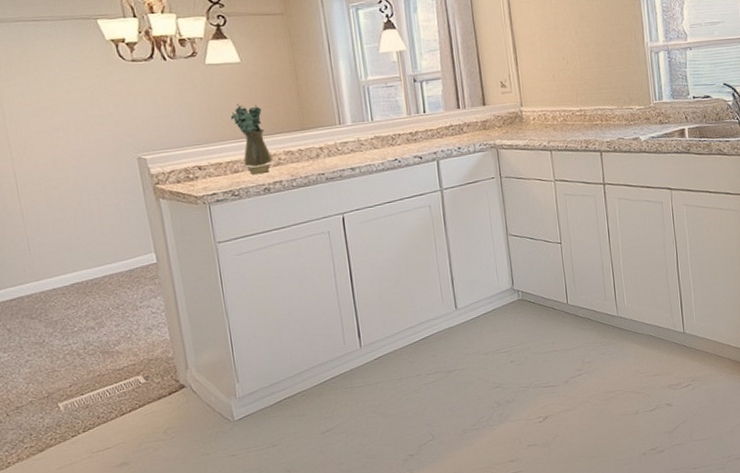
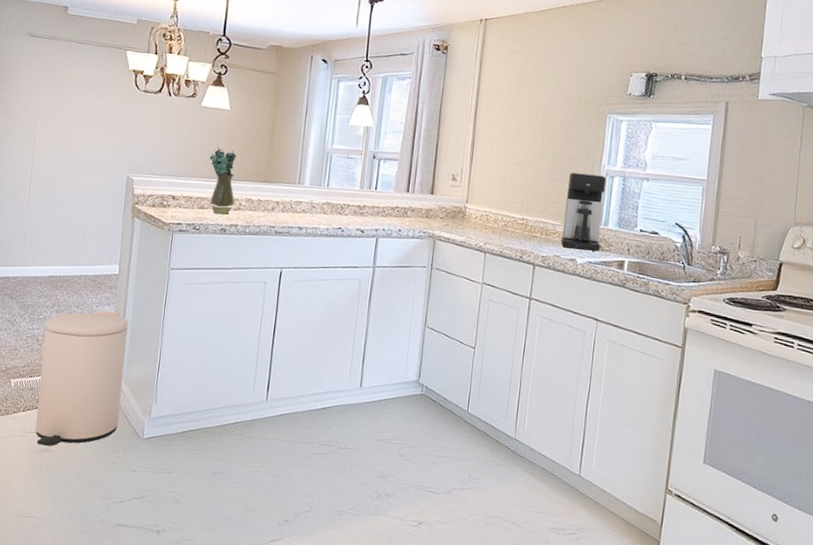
pedal bin: none [82,302,202,461] -> present [35,310,129,446]
coffee maker: none [616,53,659,129] -> present [561,172,607,251]

